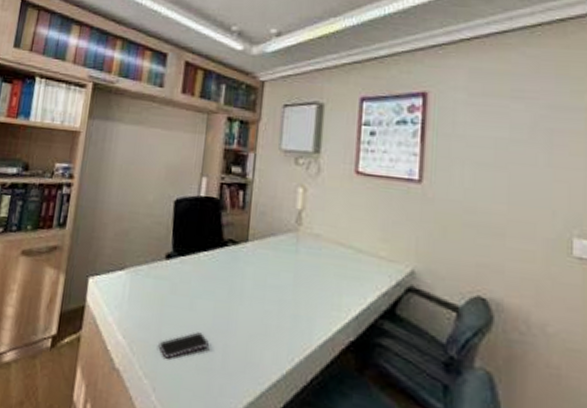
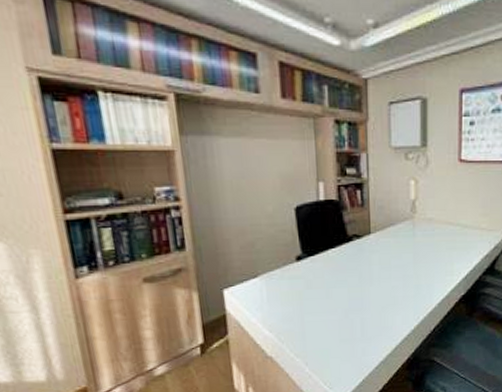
smartphone: present [159,332,209,360] -> none [304,314,348,340]

